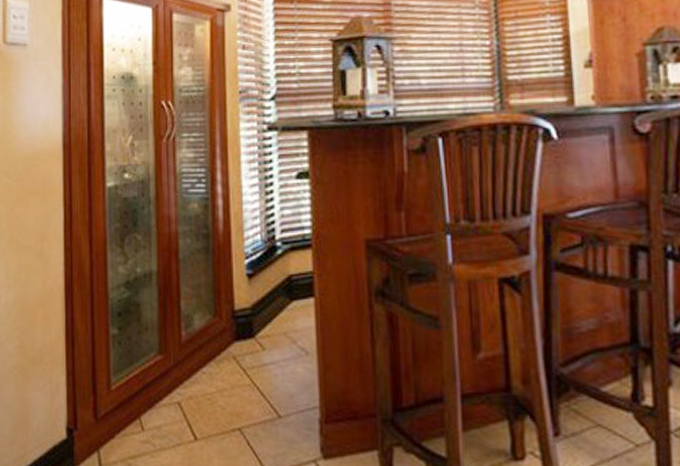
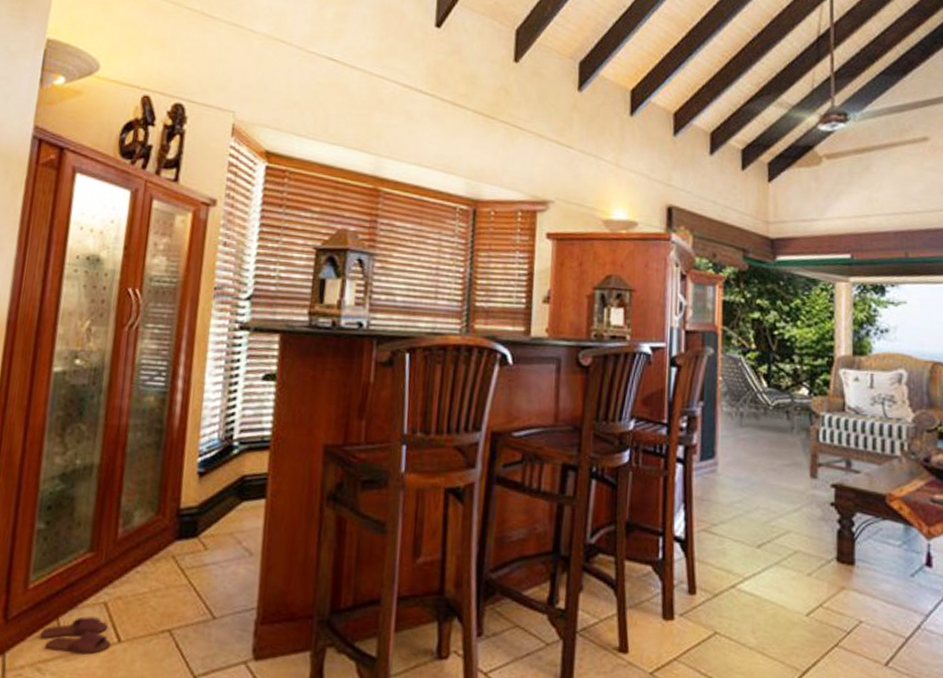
slippers: none [127,415,188,451] -> present [40,616,111,654]

